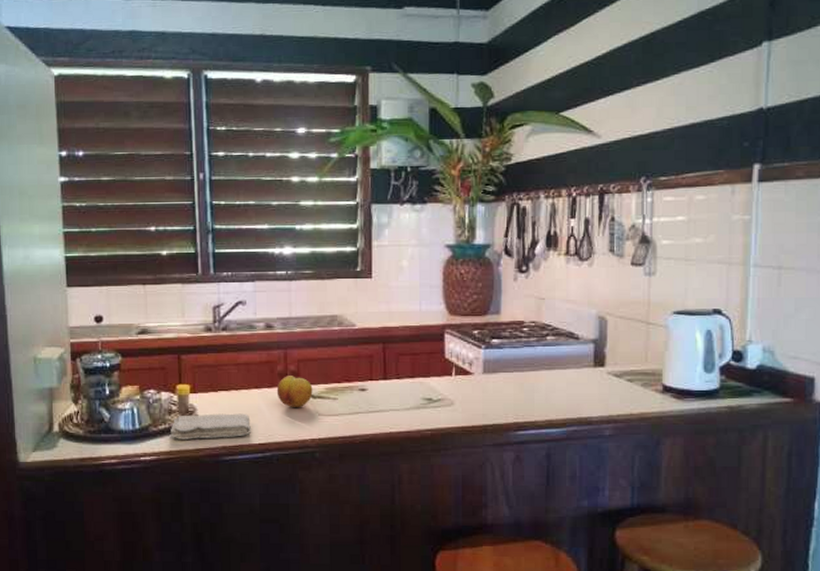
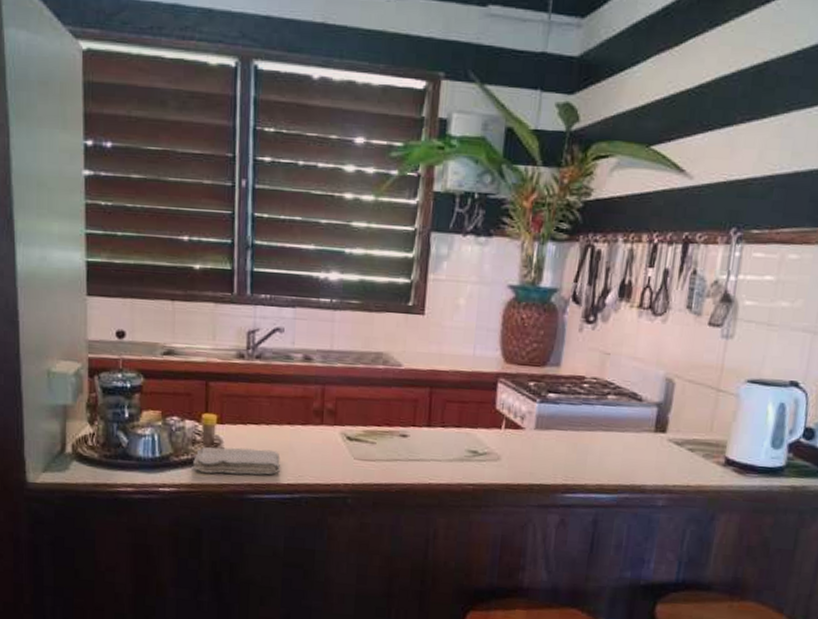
fruit: present [276,376,313,408] -> none [310,414,350,450]

